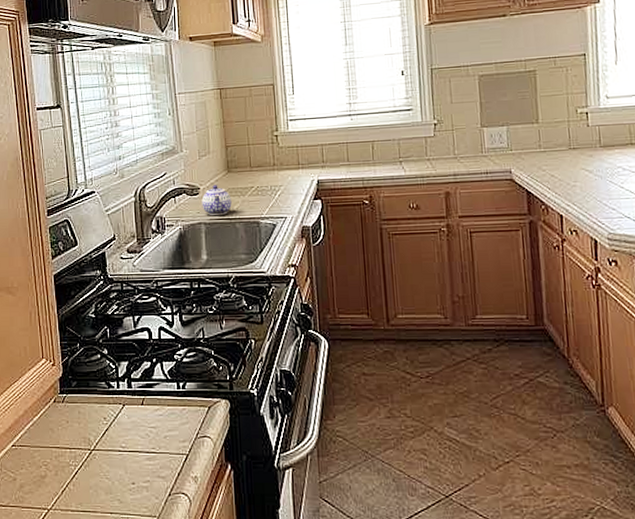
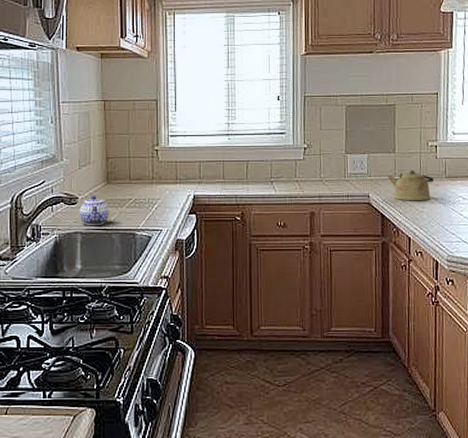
kettle: none [530,140,588,175] -> present [387,170,435,201]

